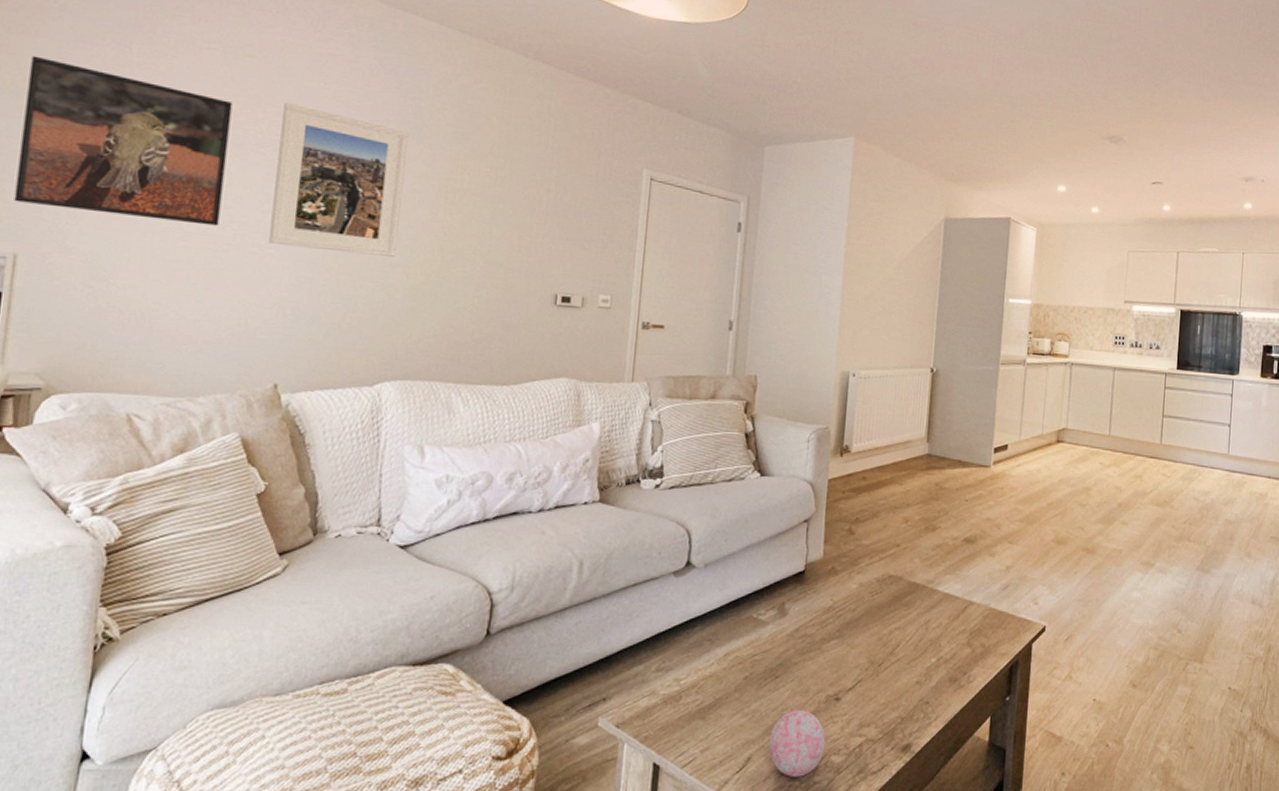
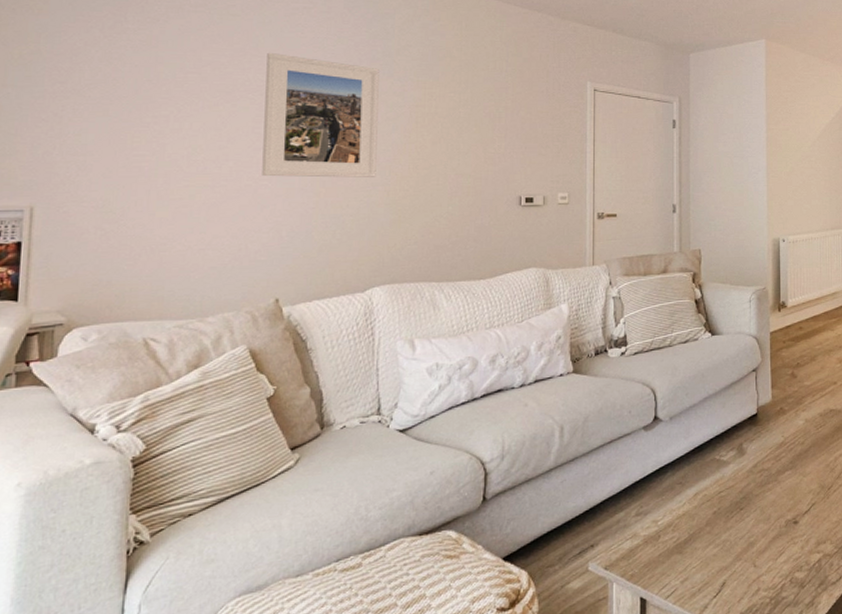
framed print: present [14,55,233,226] -> none [28,31,221,165]
decorative ball: present [768,710,826,777] -> none [739,535,789,596]

